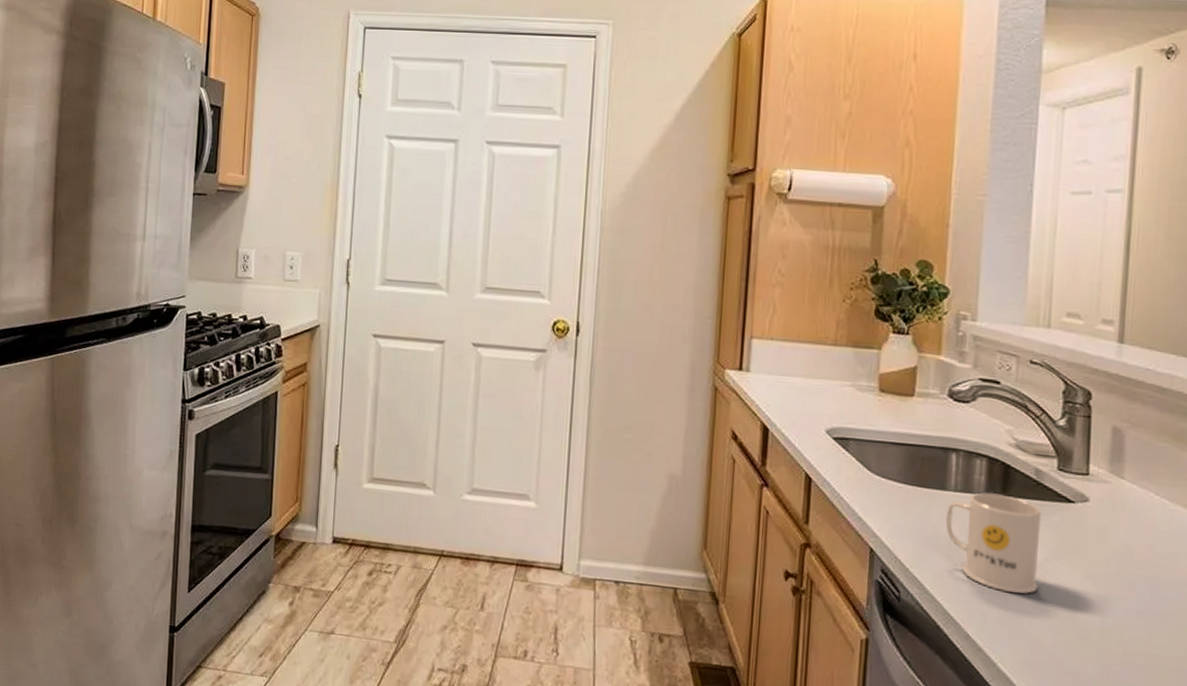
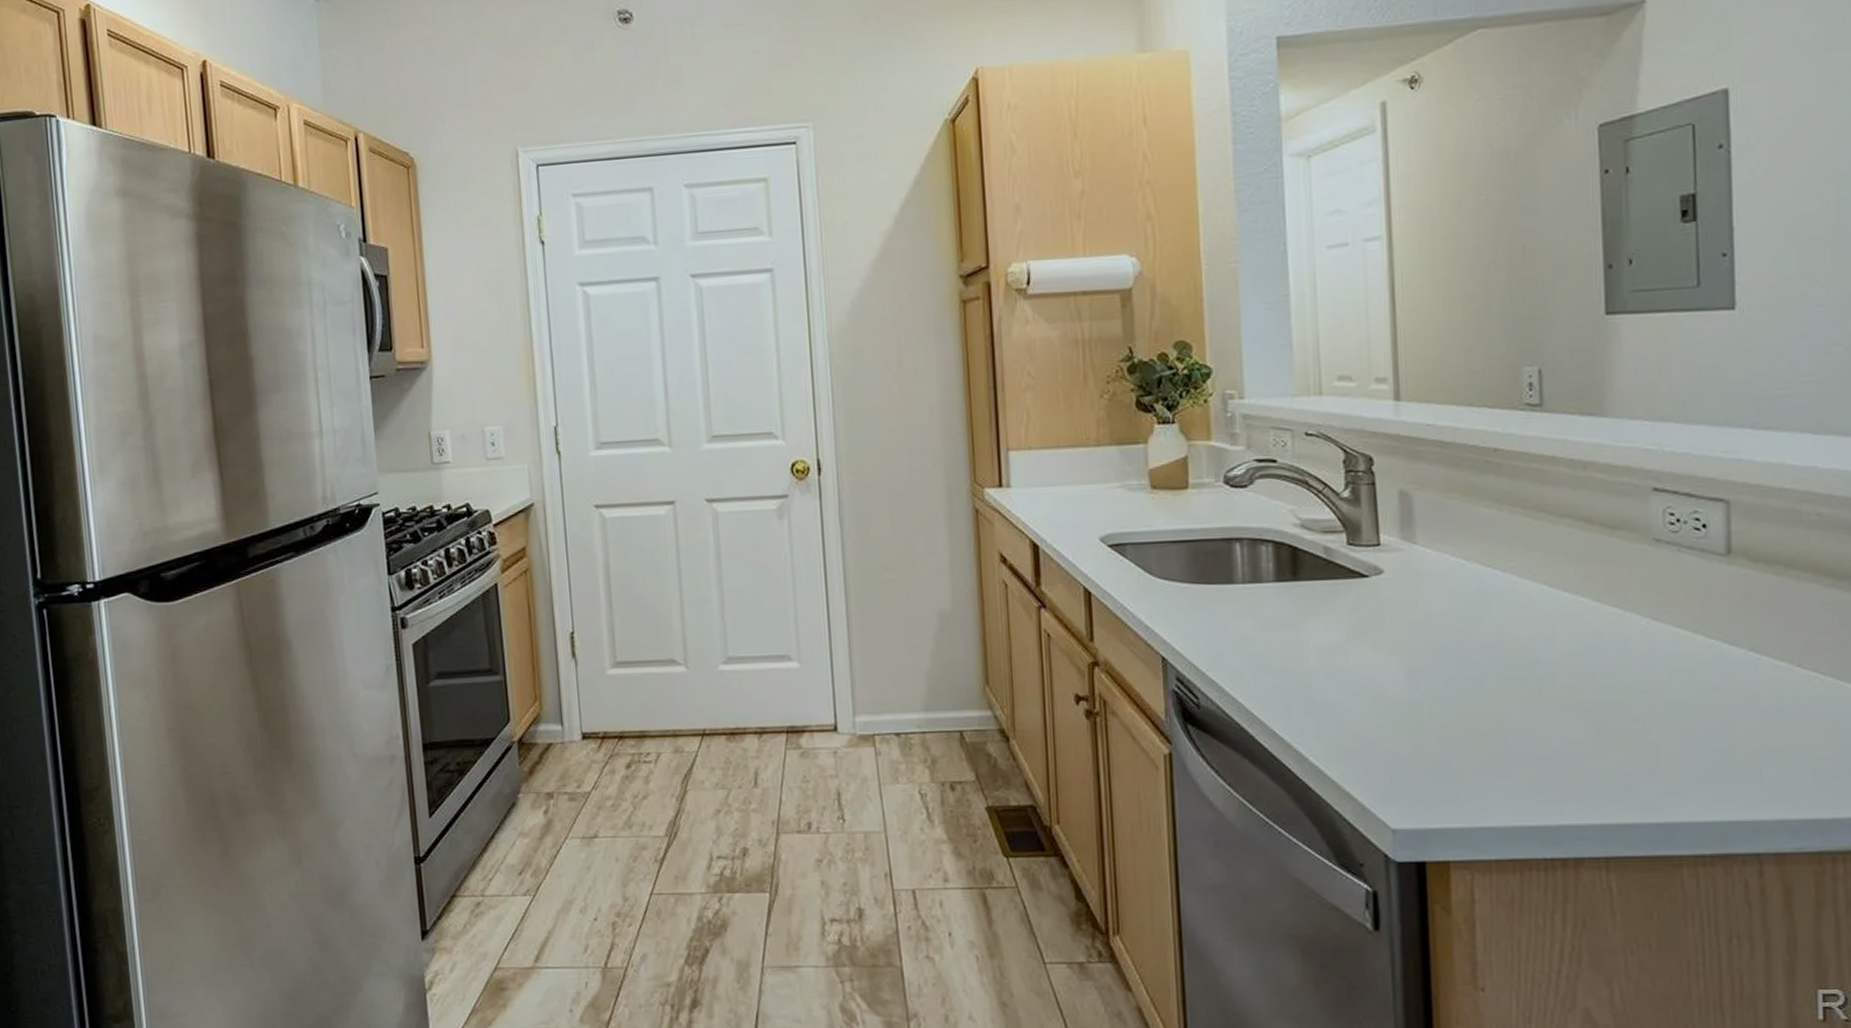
mug: present [946,492,1042,594] -> none [1237,578,1342,682]

